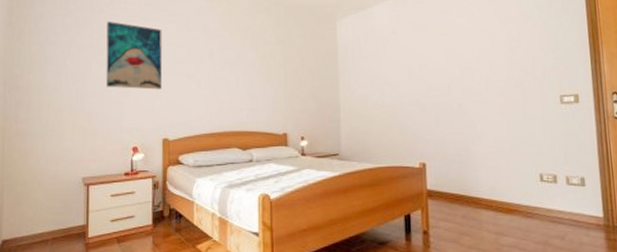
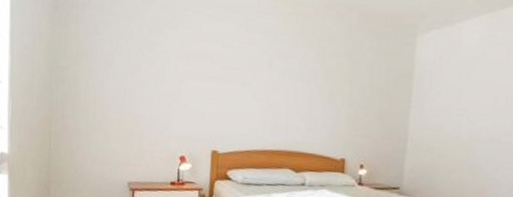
wall art: present [106,21,162,90] -> none [155,13,218,97]

